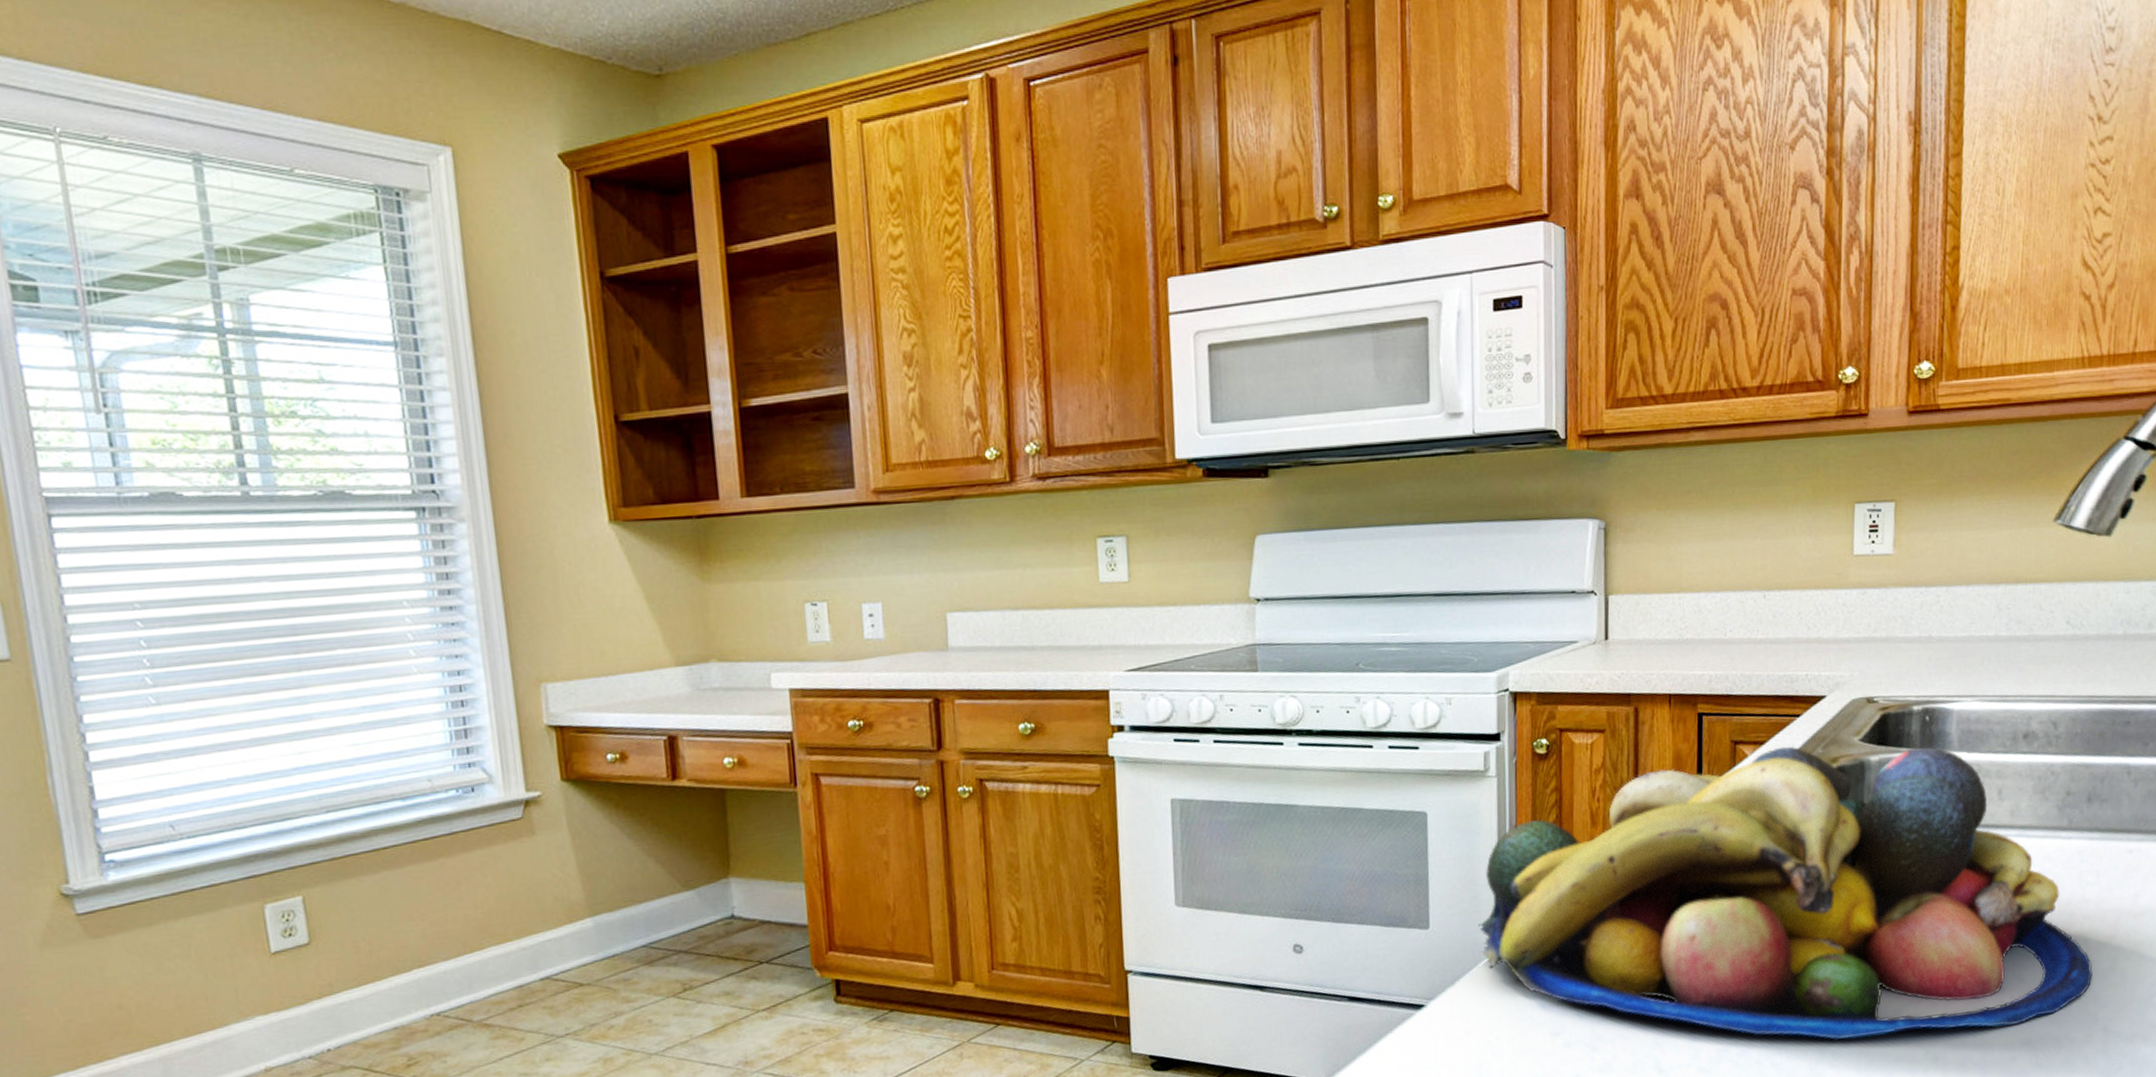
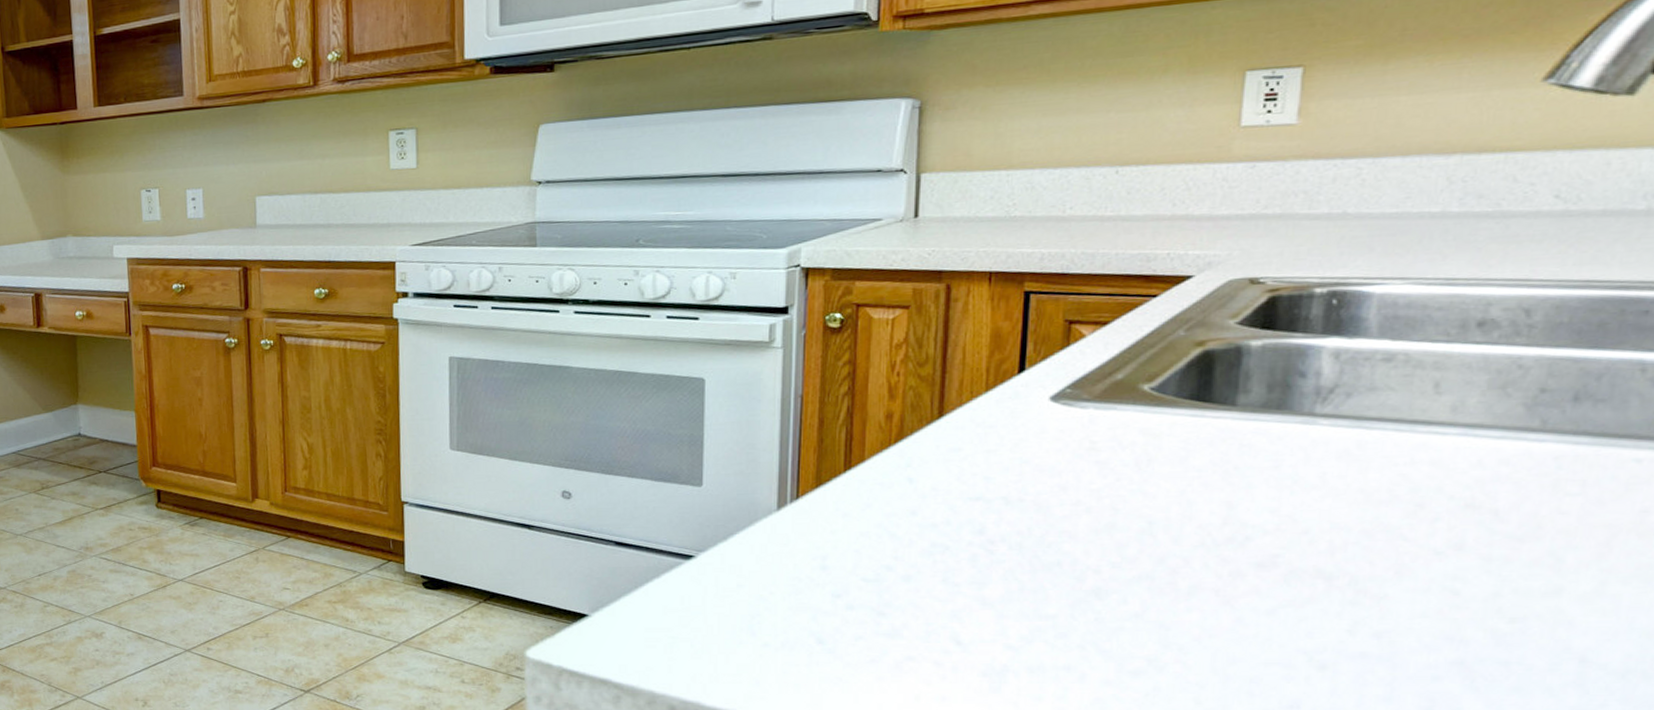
fruit bowl: present [1477,745,2093,1040] -> none [754,327,1567,643]

